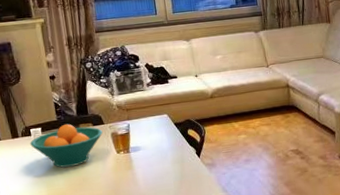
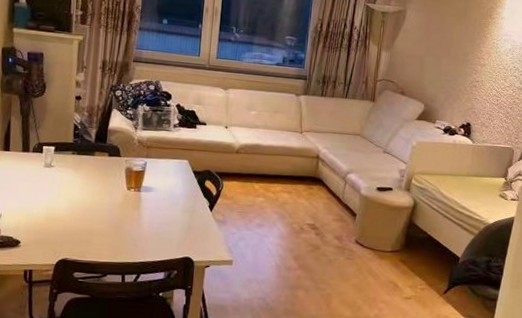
fruit bowl: present [30,123,103,168] -> none [39,148,117,194]

